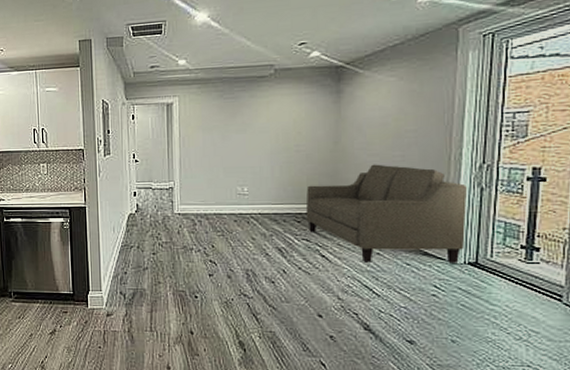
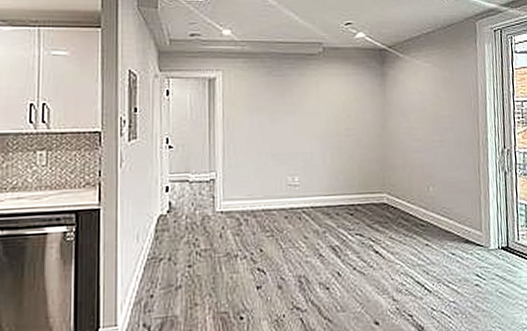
sofa: present [305,164,467,263] -> none [358,149,497,256]

